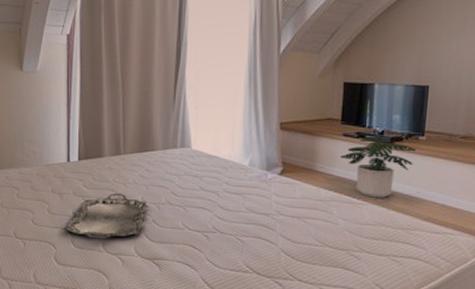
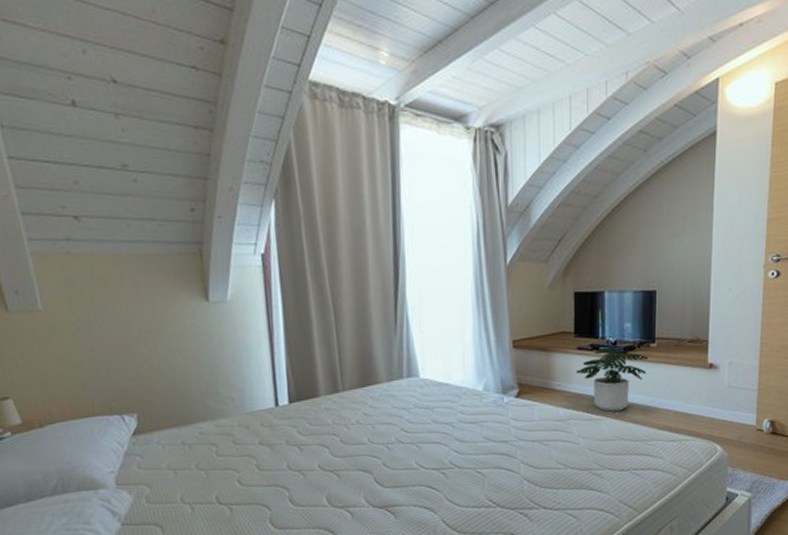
serving tray: present [64,193,149,239] -> none [279,436,377,493]

